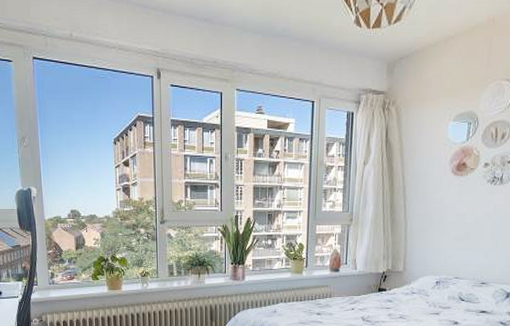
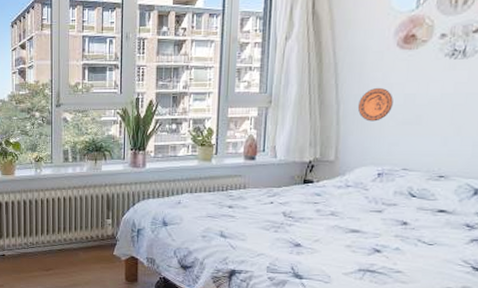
decorative plate: none [421,208,449,237] -> present [357,87,393,122]

